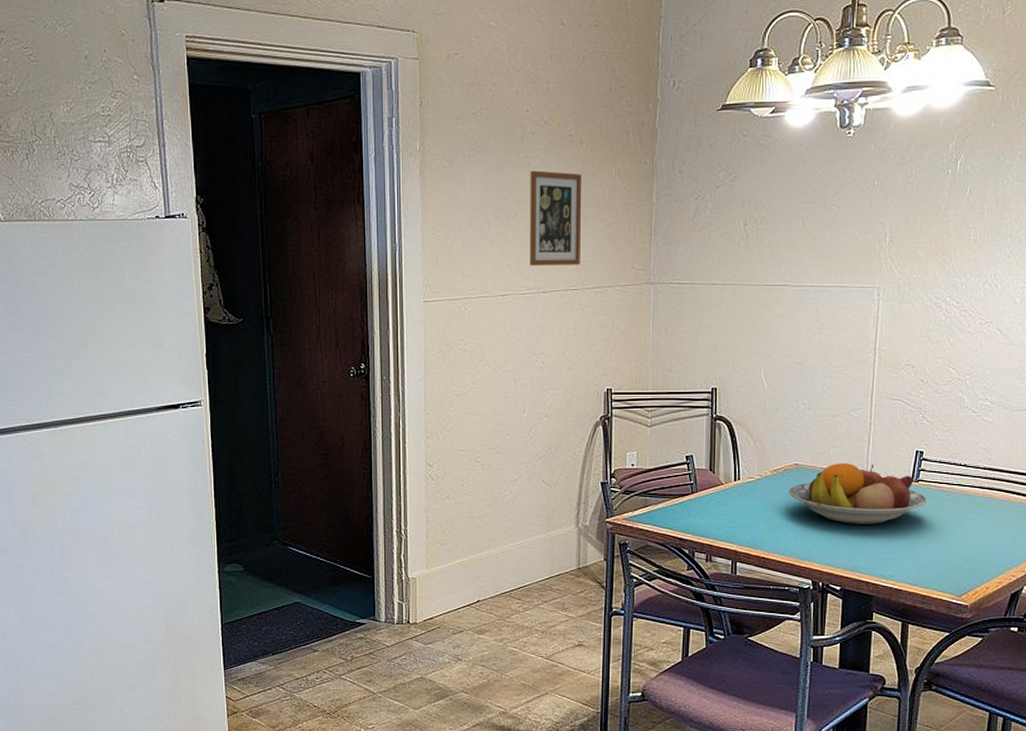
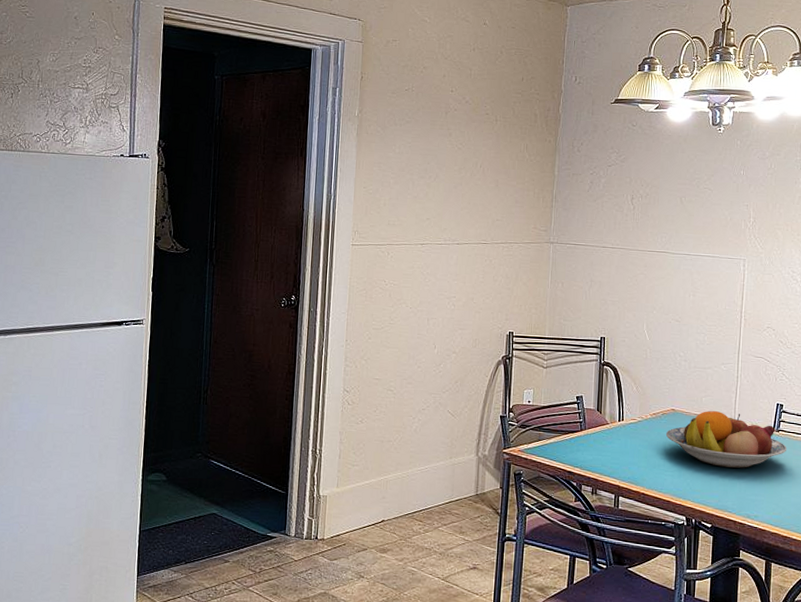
picture frame: present [530,170,582,266] -> none [447,140,496,223]

